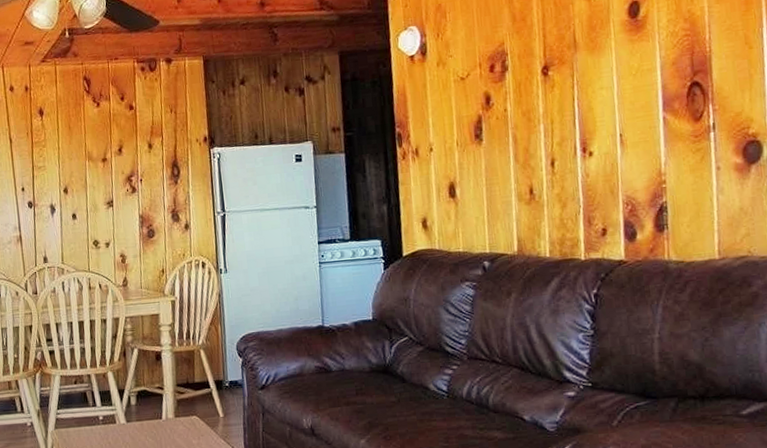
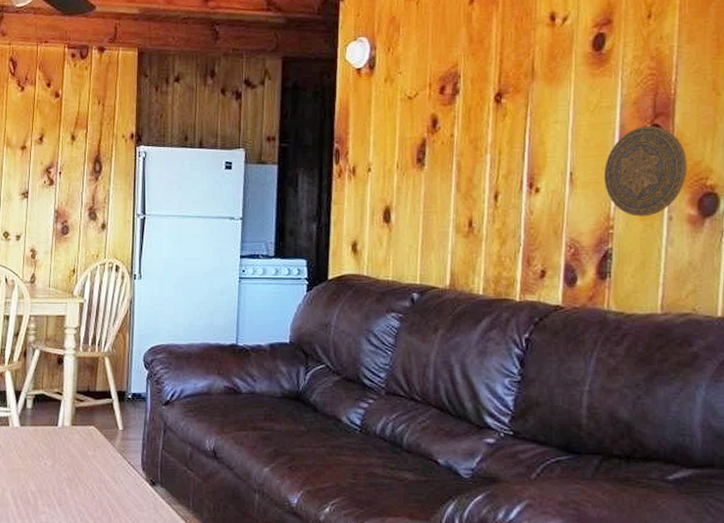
decorative plate: none [651,83,730,170] -> present [605,126,687,217]

